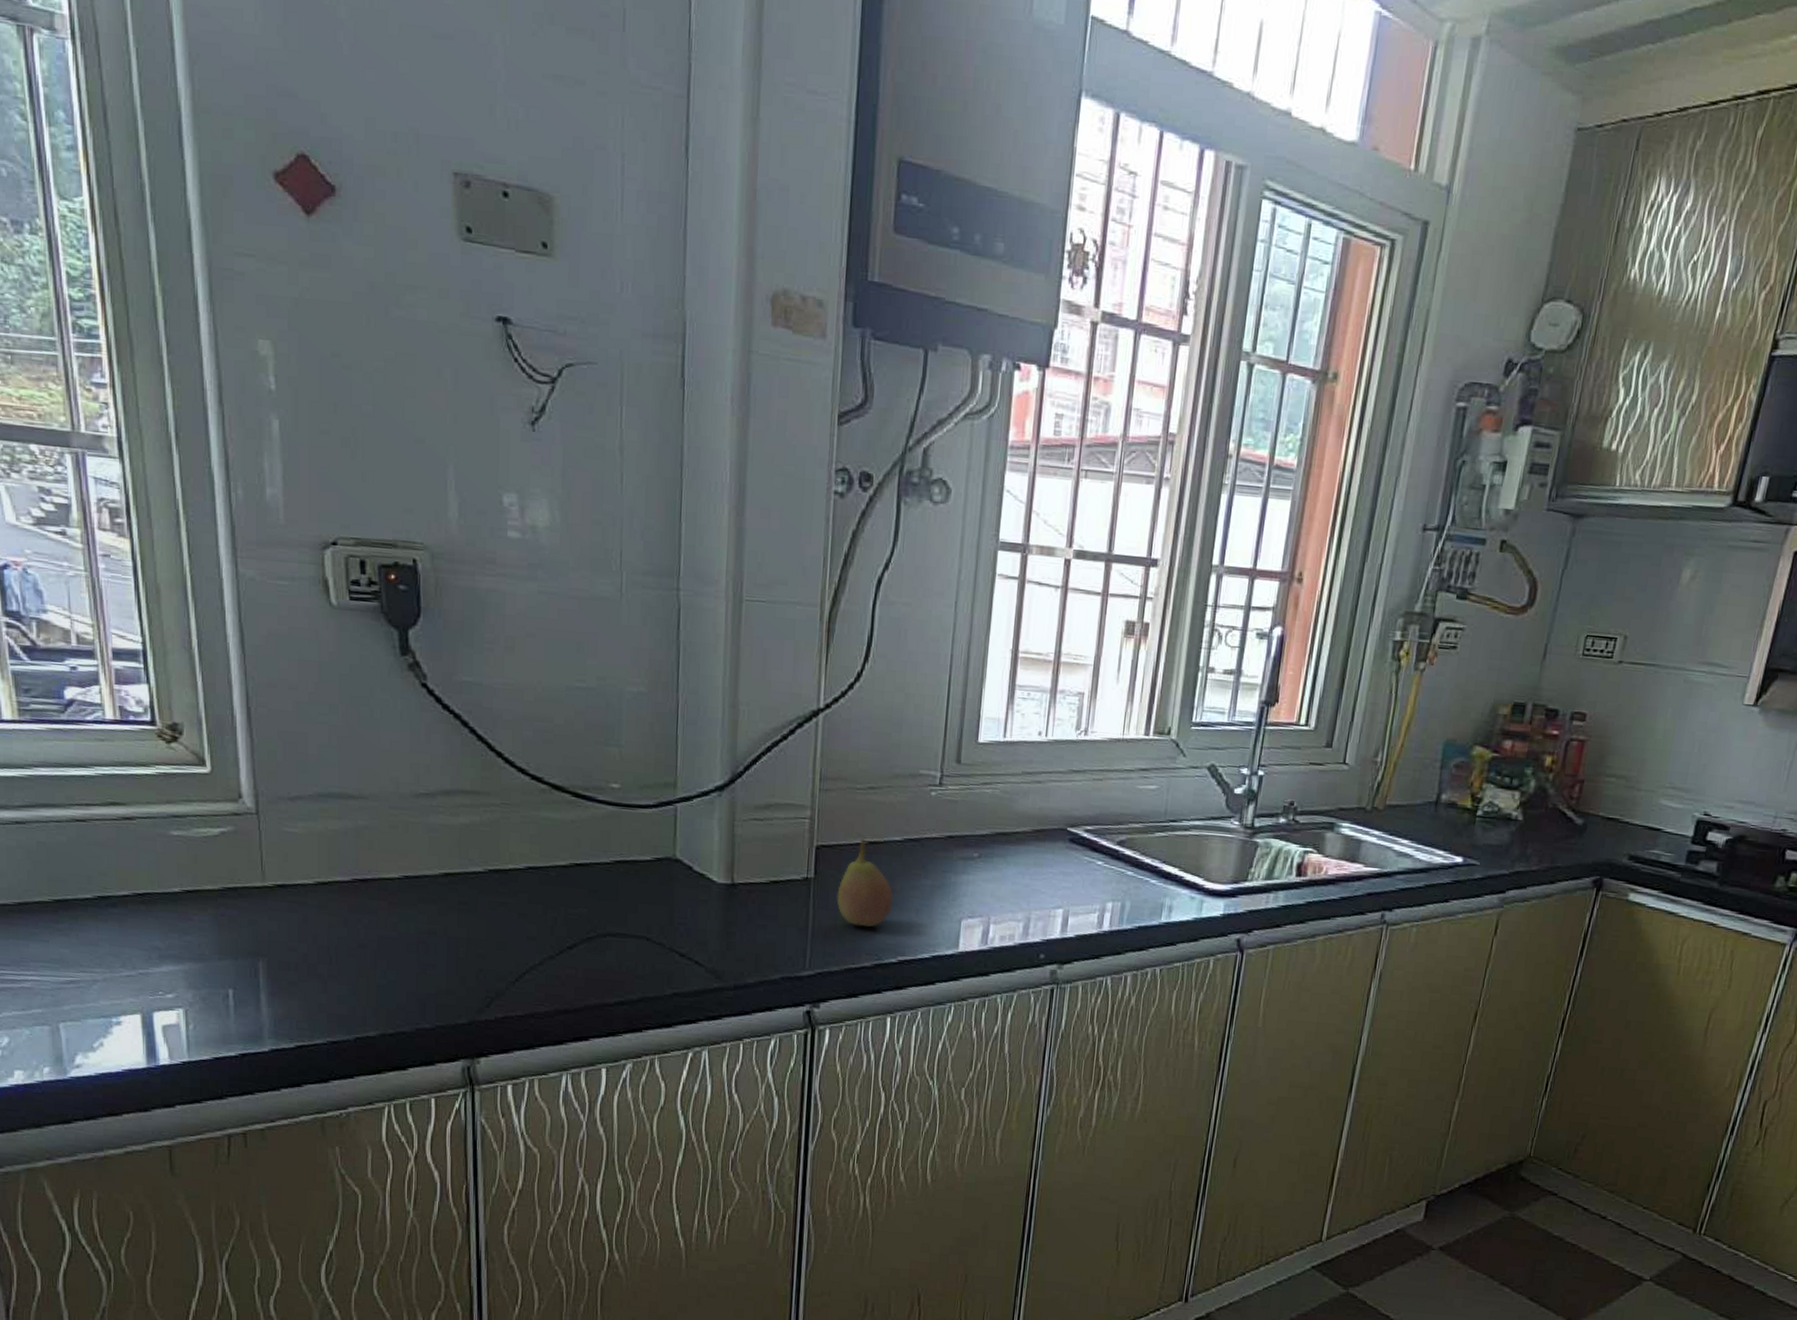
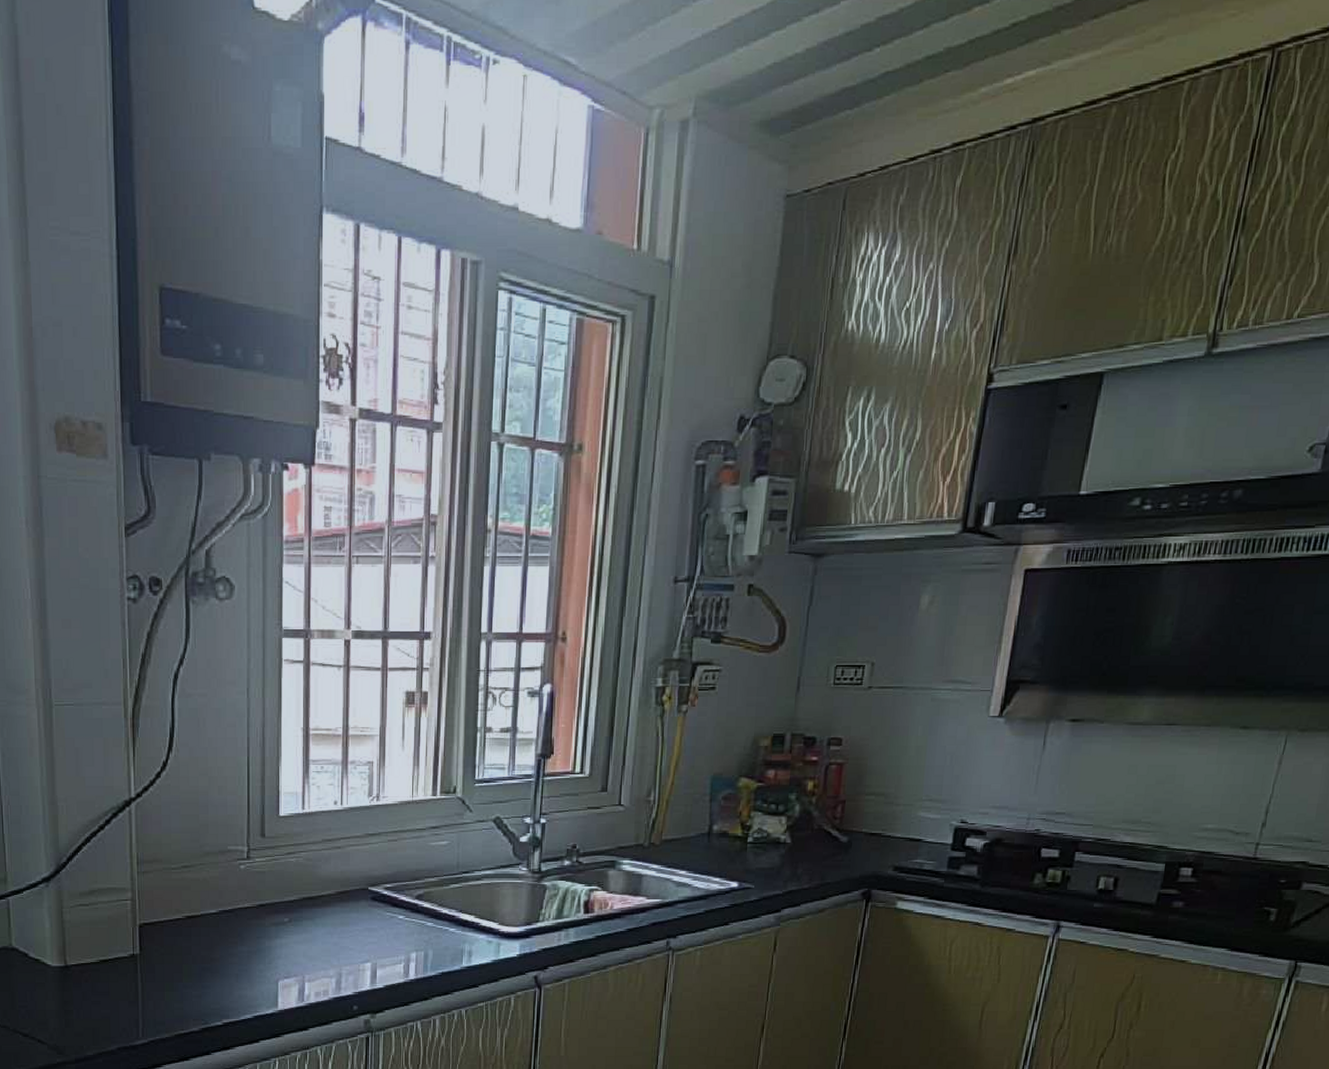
fruit: present [836,838,893,928] -> none [162,914,214,995]

